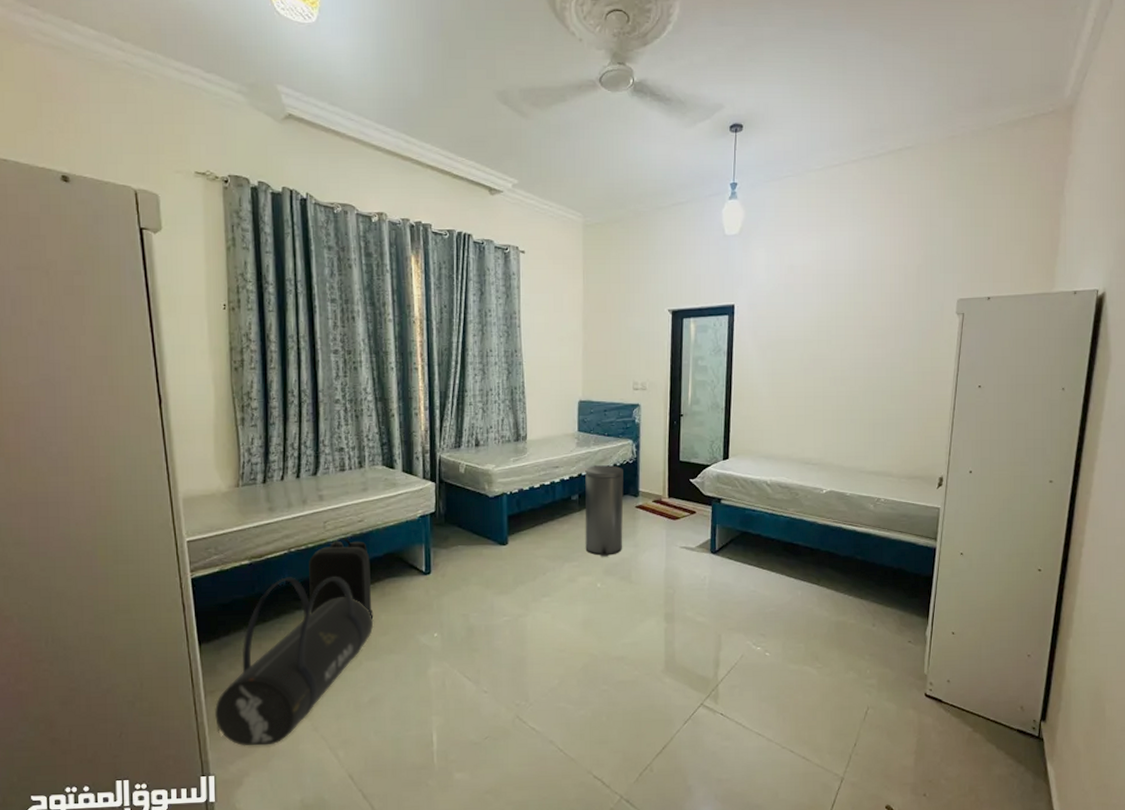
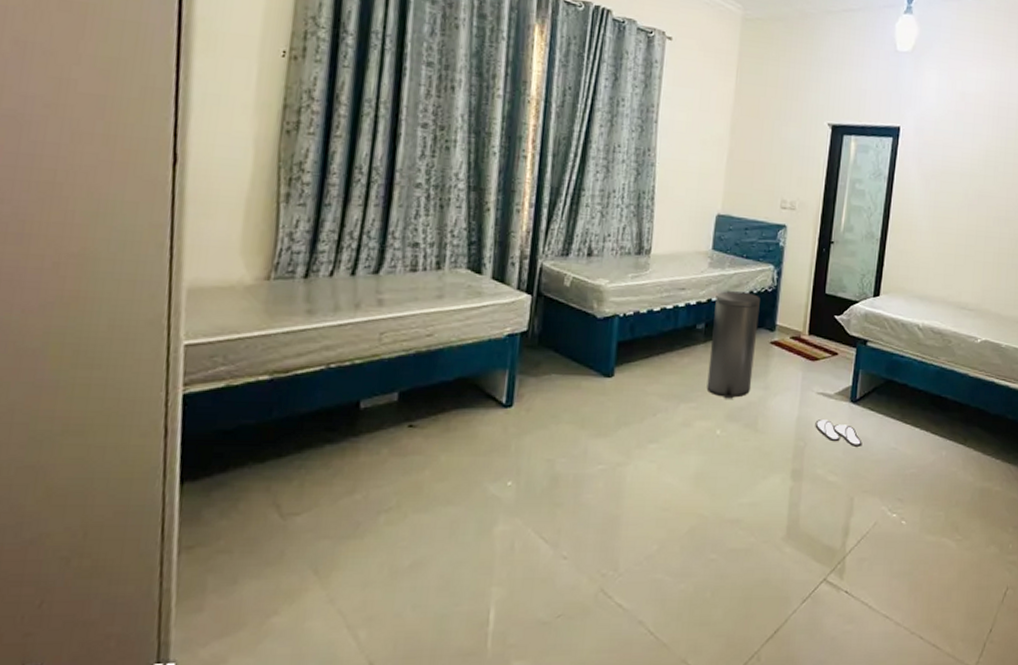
duffel bag: present [215,577,374,747] -> none [188,400,430,623]
backpack: present [309,538,374,619] -> none [345,354,436,460]
slippers: none [681,570,725,591] -> present [815,420,862,447]

